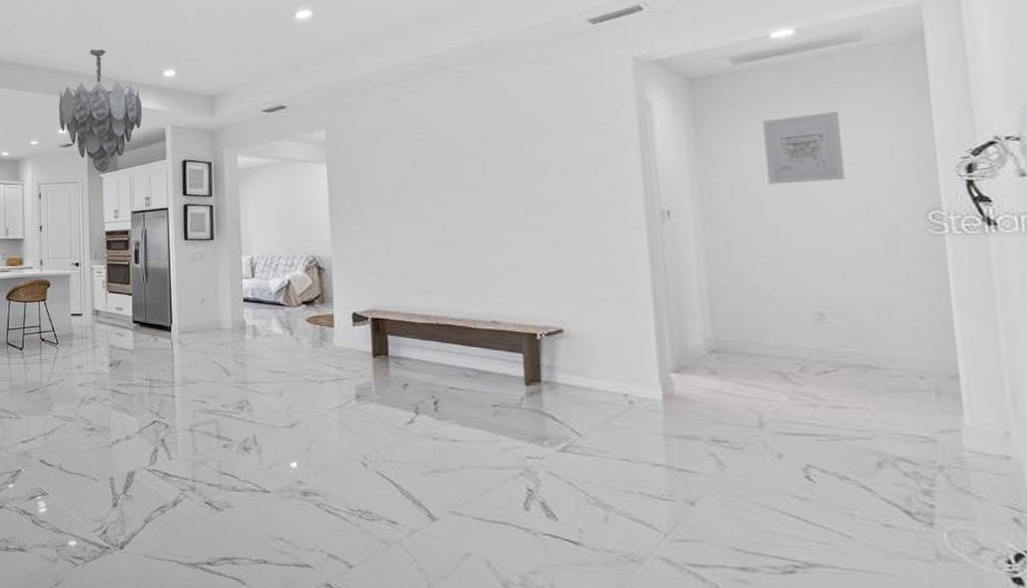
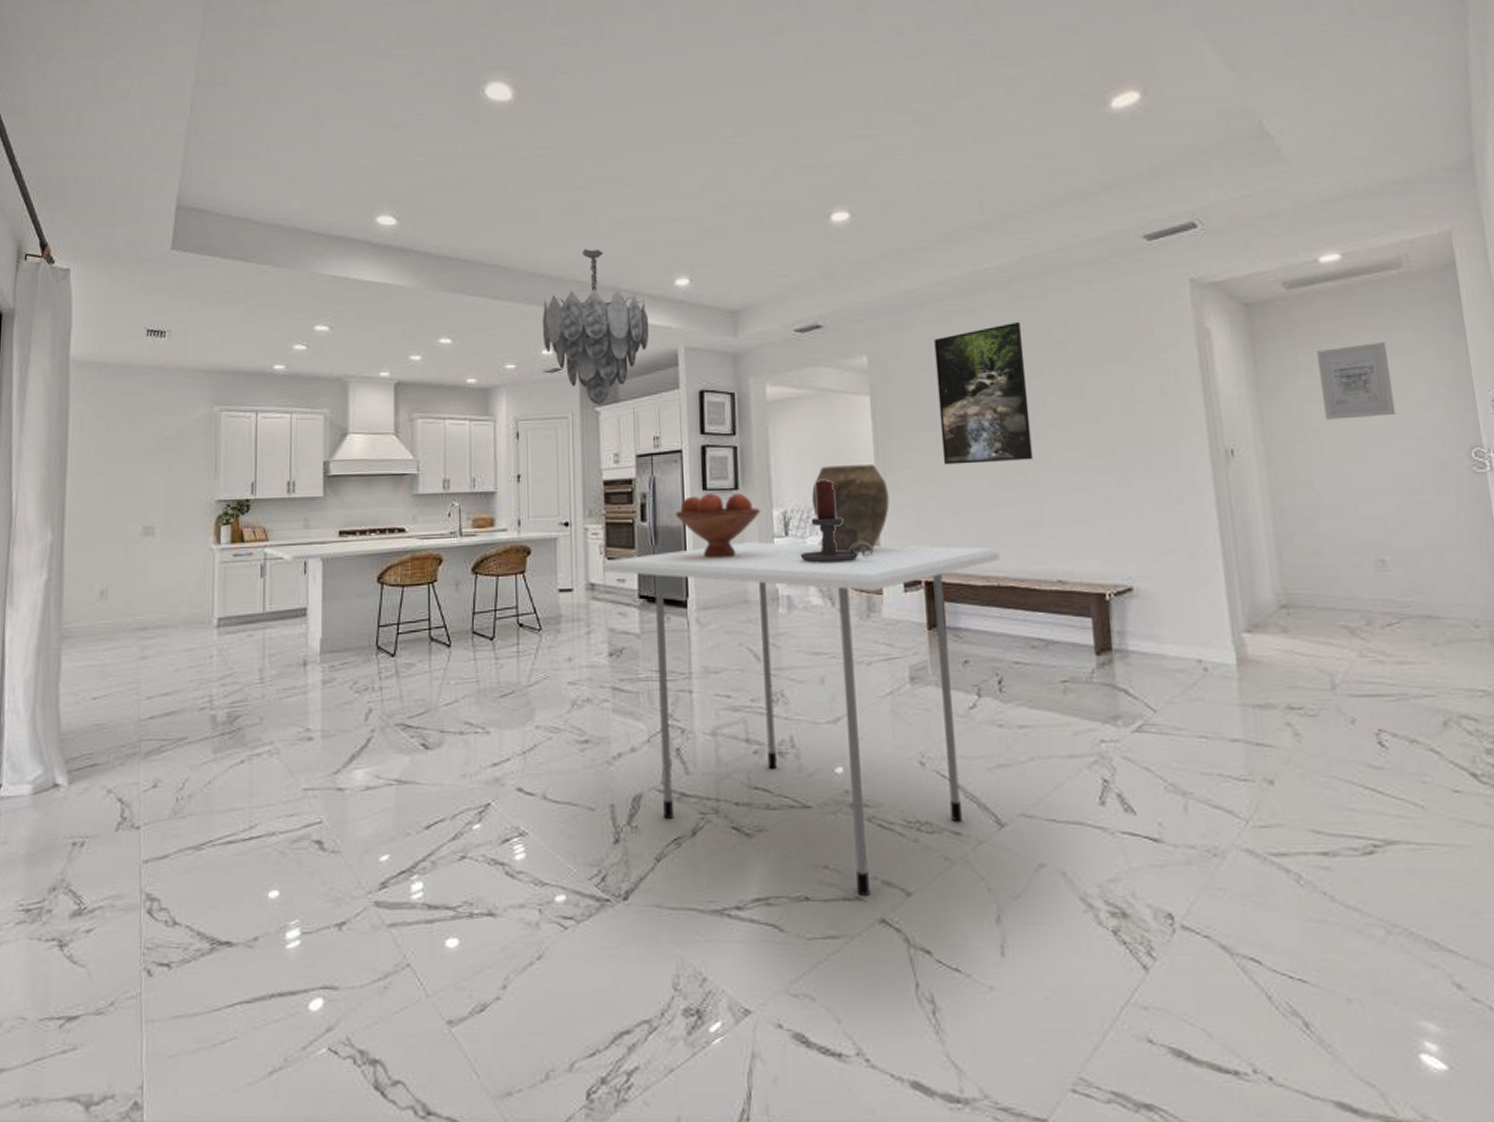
dining table: none [105,282,439,564] -> present [603,542,1000,896]
fruit bowl: none [162,242,232,293] -> present [674,493,761,558]
candle holder: none [264,233,327,300] -> present [800,480,874,564]
vase: none [275,221,342,293] -> present [812,464,890,553]
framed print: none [385,99,473,222] -> present [934,321,1033,465]

